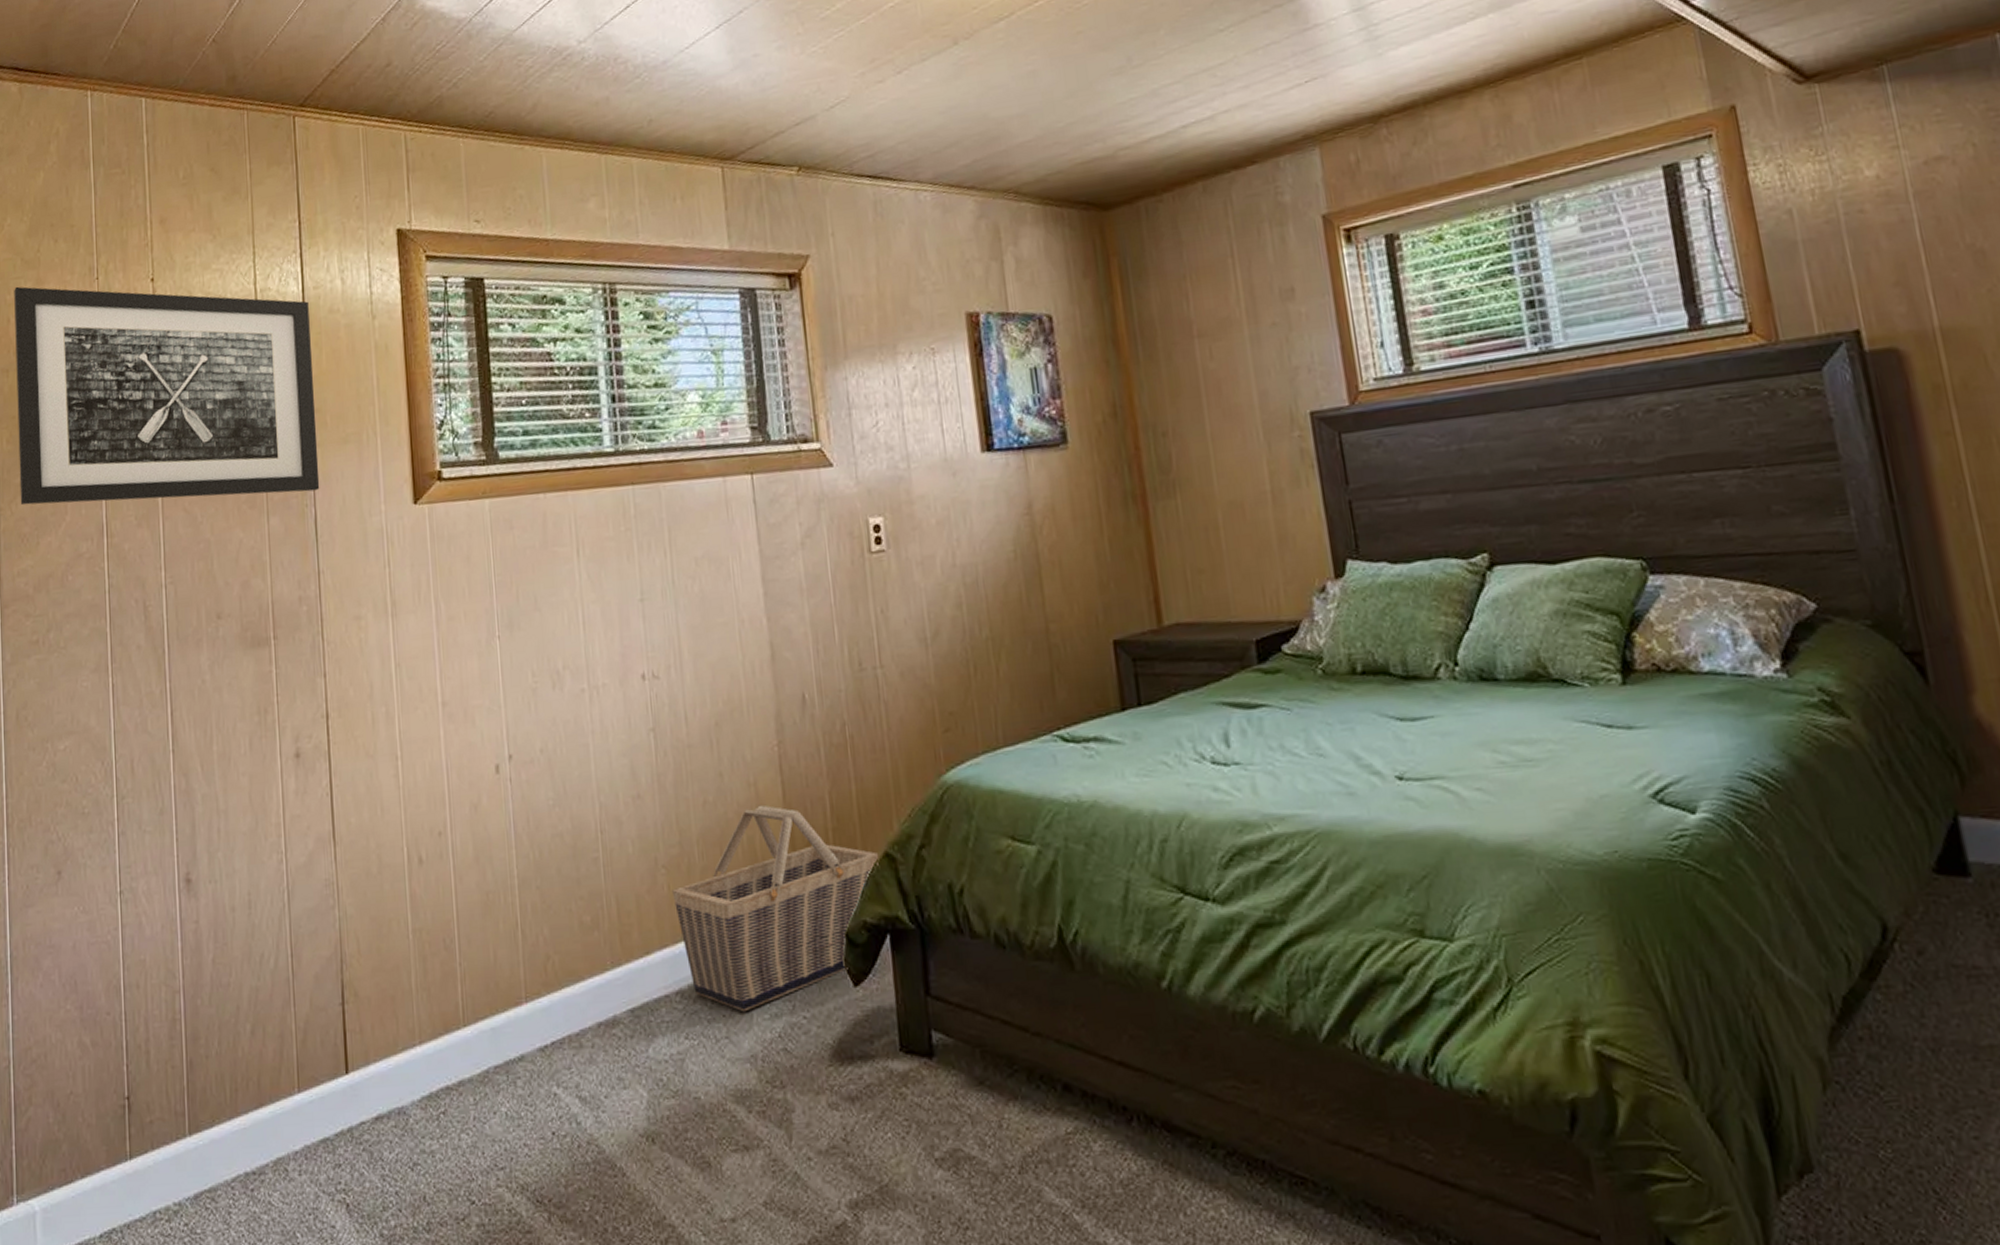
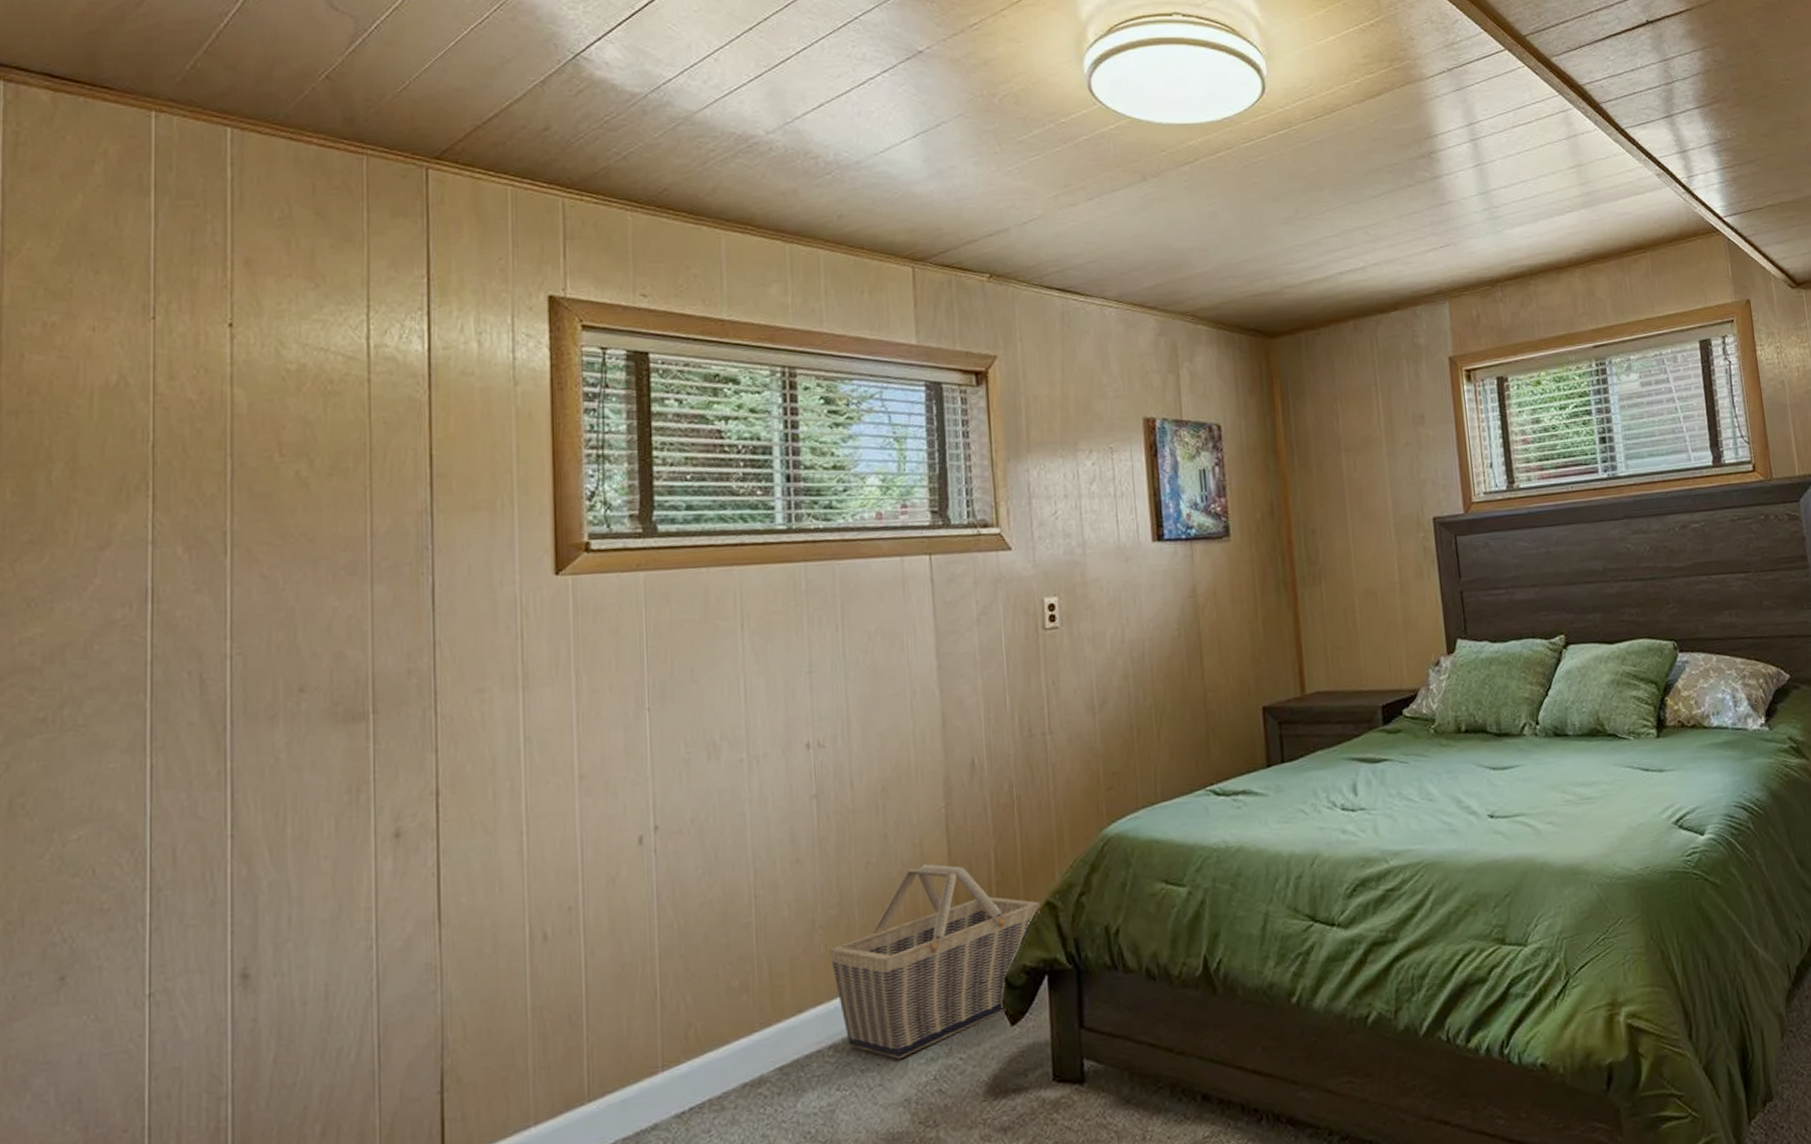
wall art: present [14,286,320,506] -> none [28,319,440,566]

